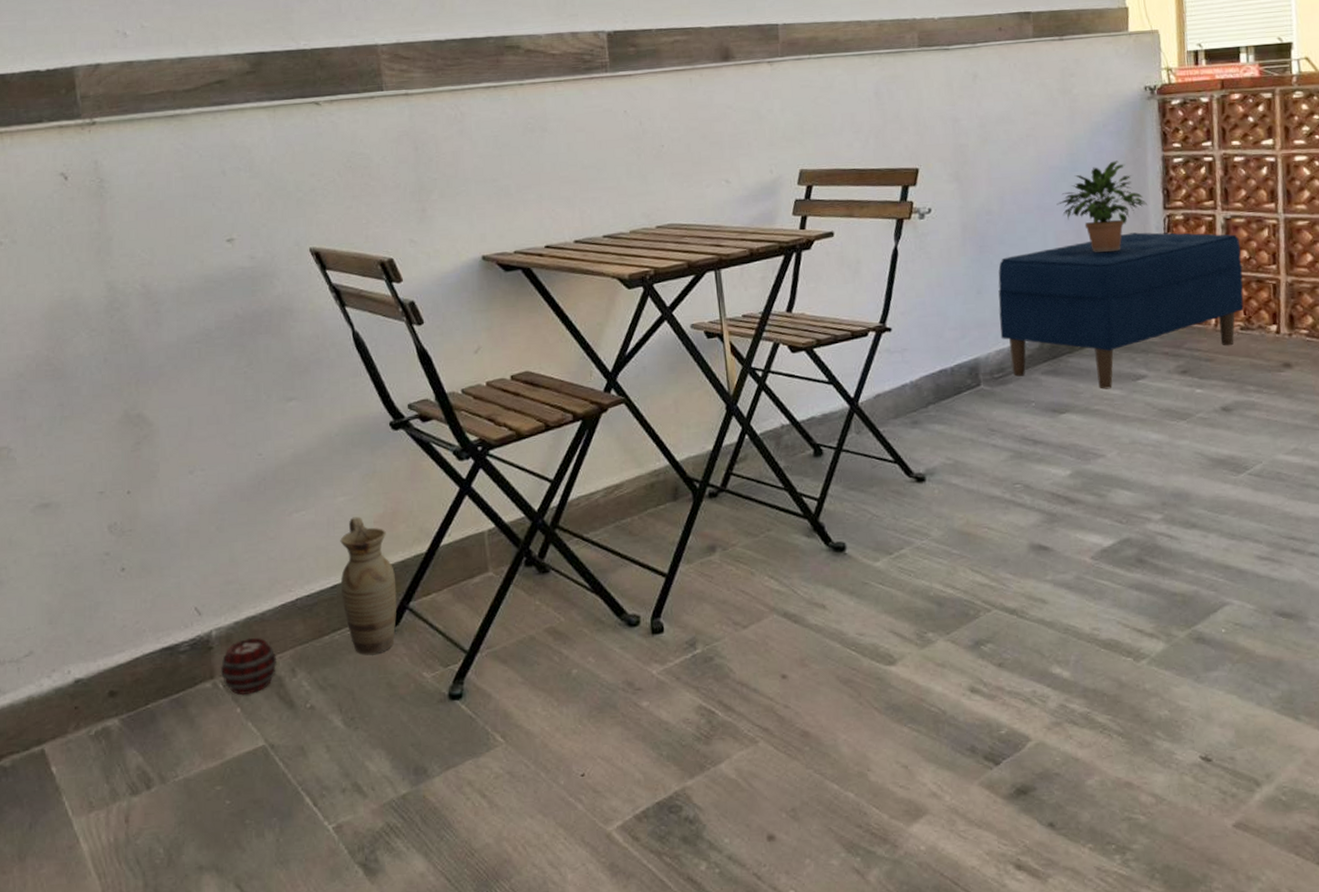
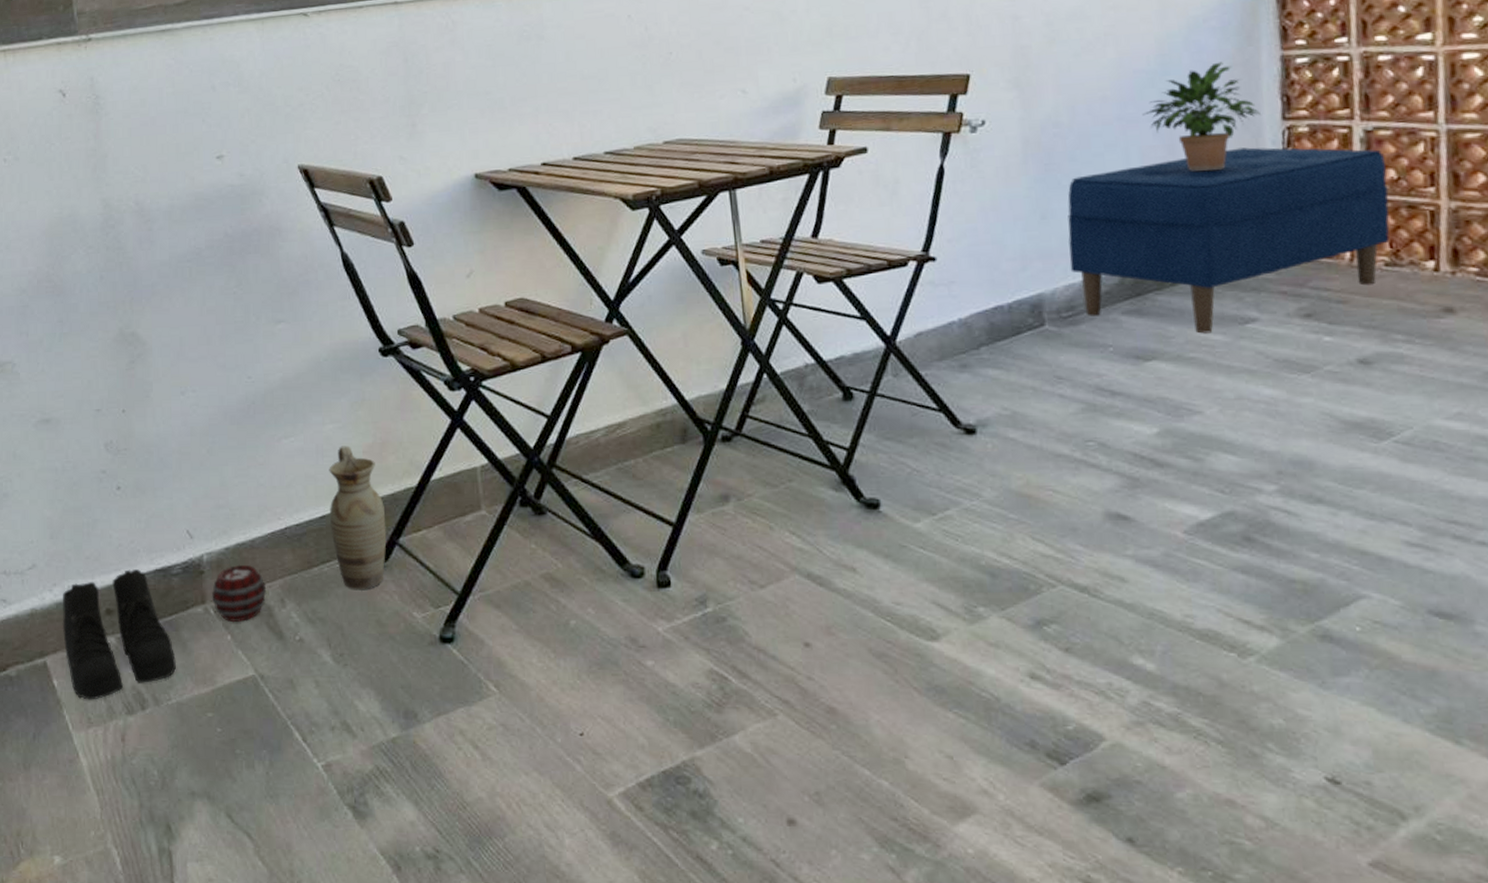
boots: none [61,649,183,784] -> present [62,569,176,700]

